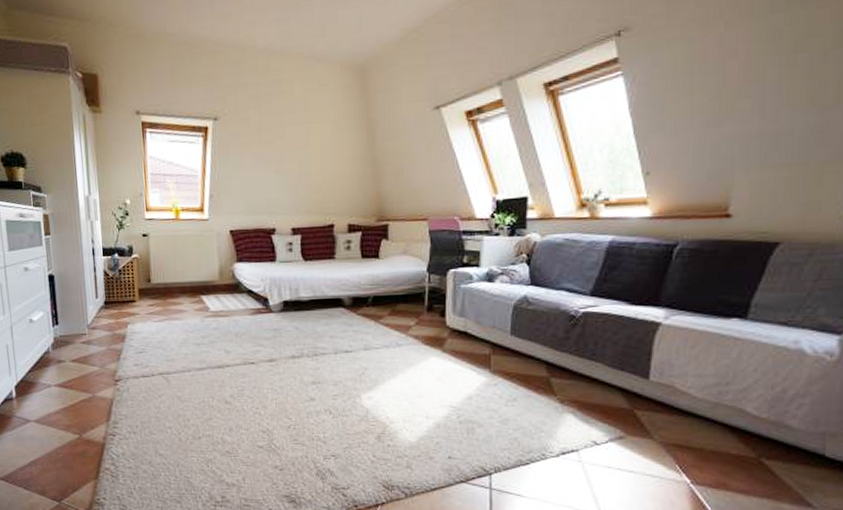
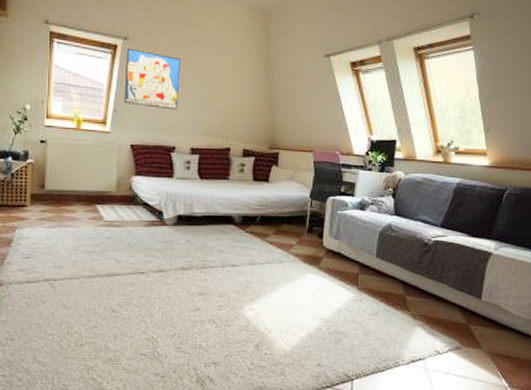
wall art: none [217,128,275,189] -> present [124,47,180,110]

